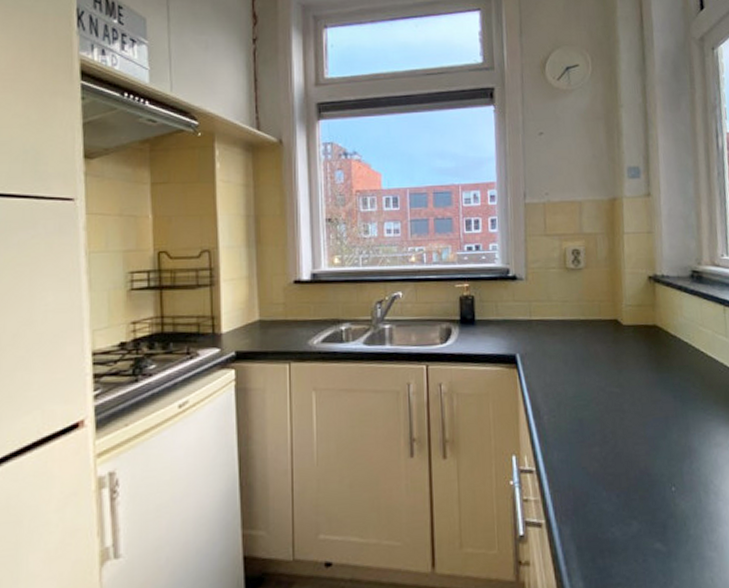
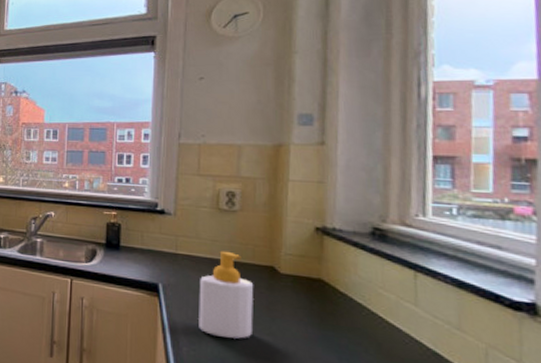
soap bottle: none [554,310,604,398] -> present [199,251,253,339]

